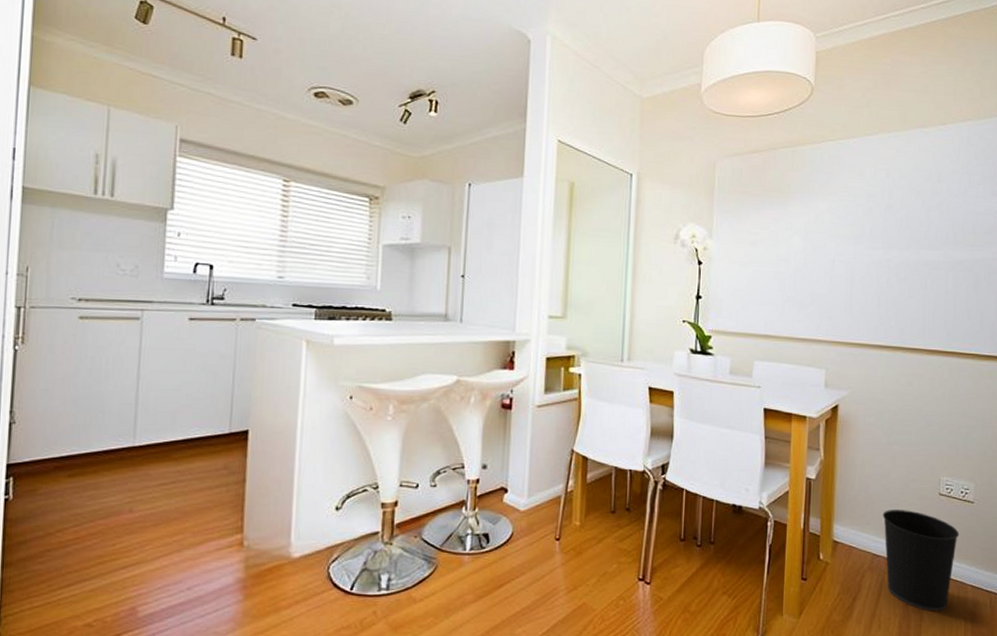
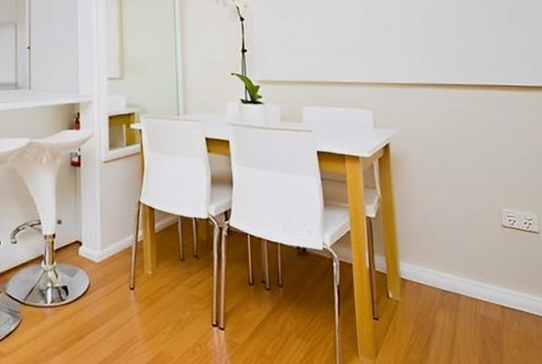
wastebasket: present [882,510,960,611] -> none [447,244,529,348]

